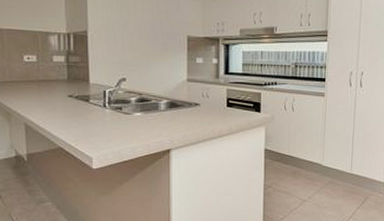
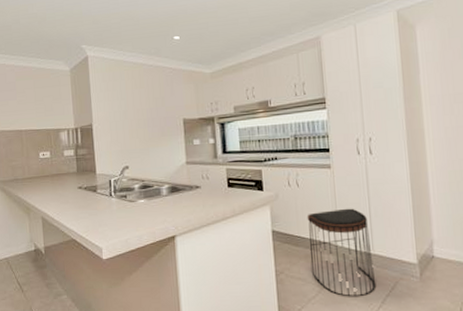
stool: none [296,133,350,209] -> present [307,208,377,297]

